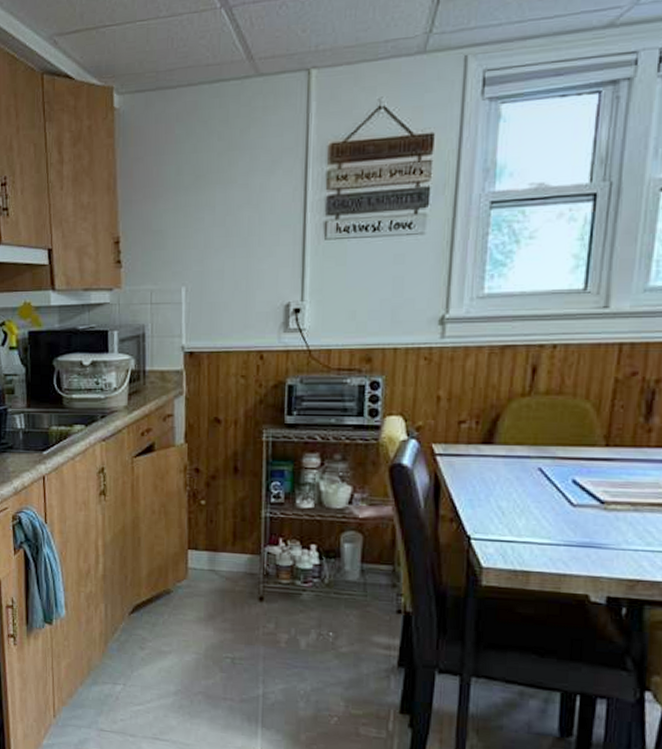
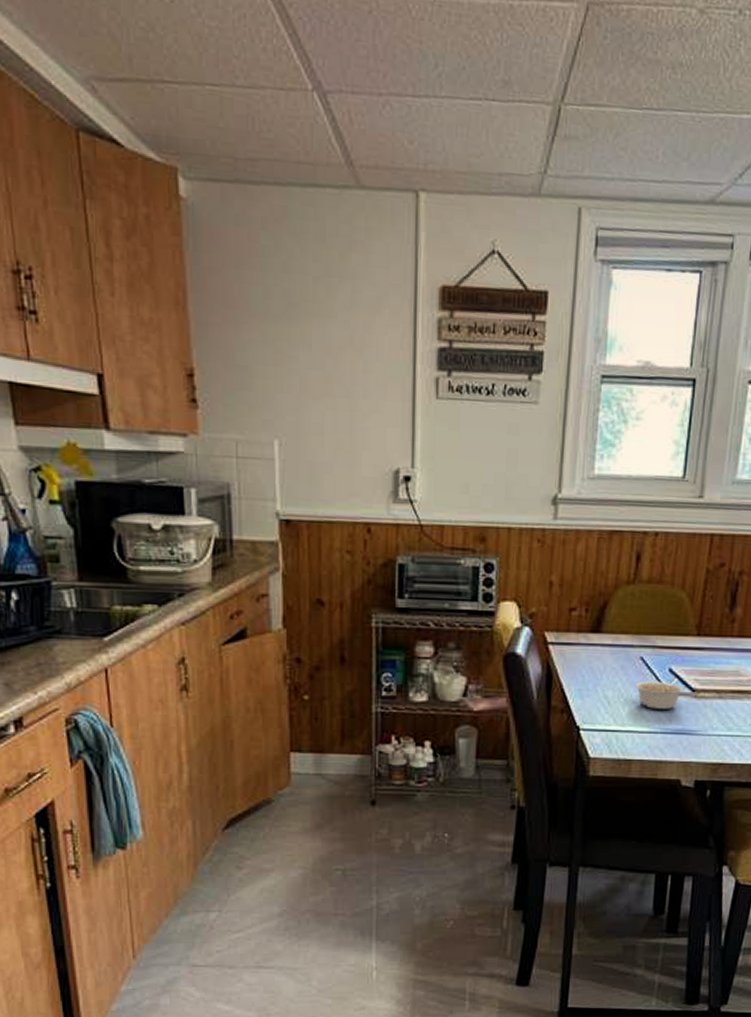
legume: none [532,489,592,521] -> present [635,677,685,709]

